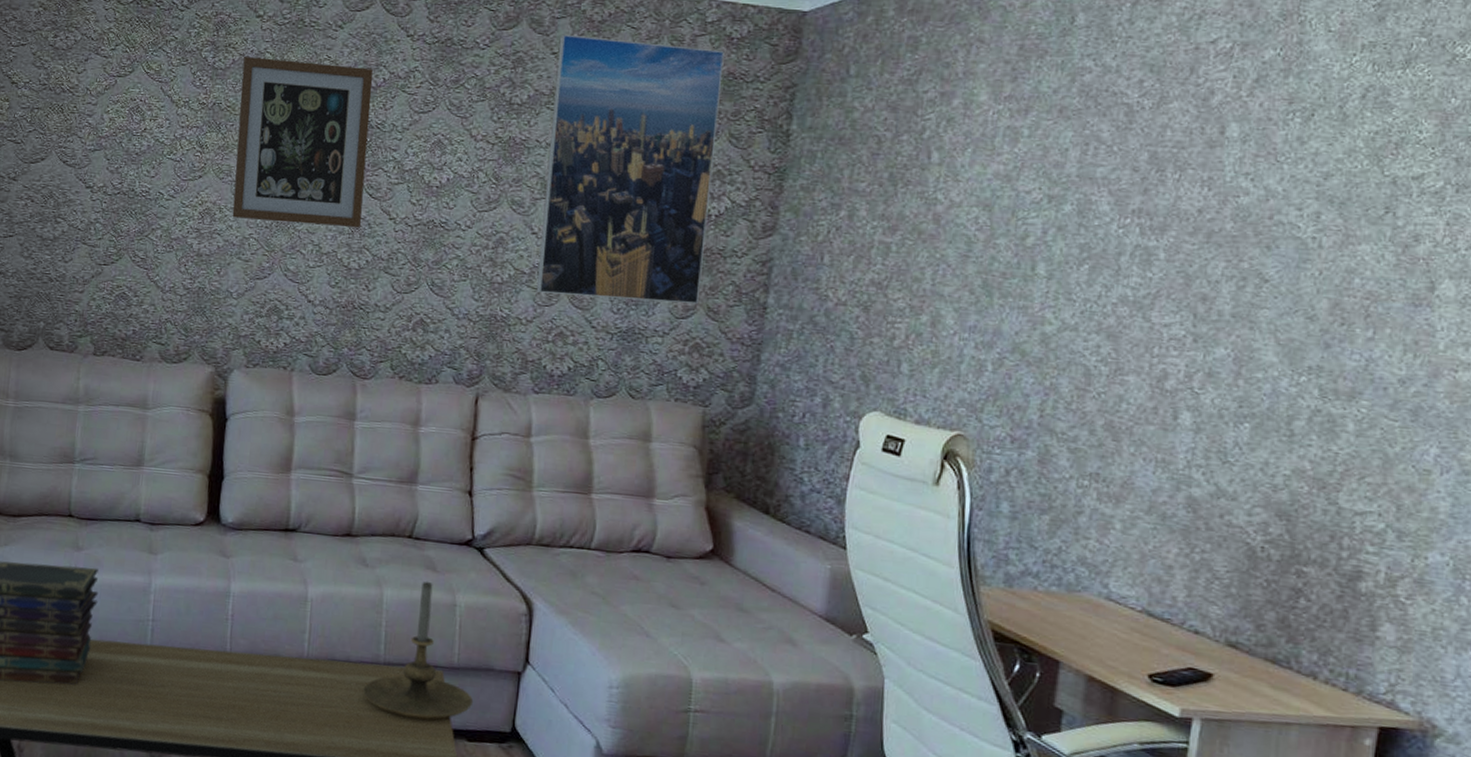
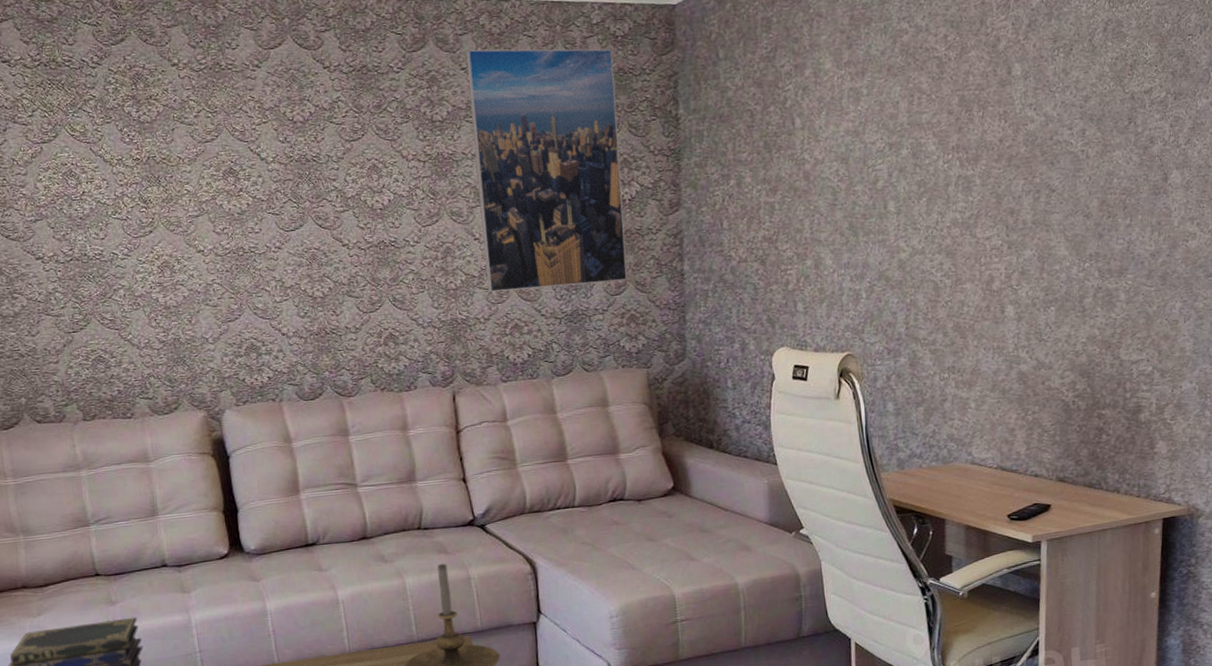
wall art: present [232,57,374,229] -> none [168,103,318,267]

